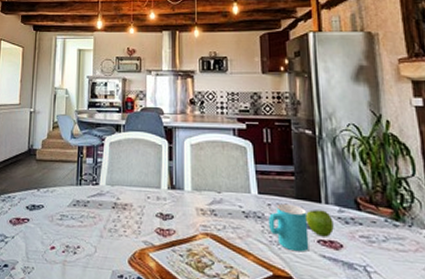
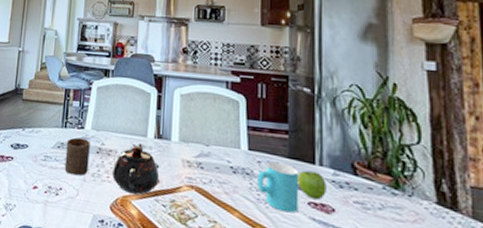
cup: none [81,194,105,233] -> present [64,137,90,176]
teapot: none [129,195,175,247] -> present [112,143,160,195]

